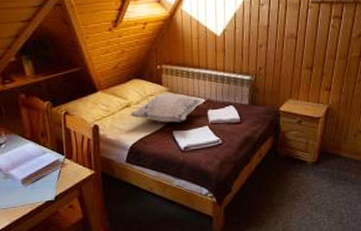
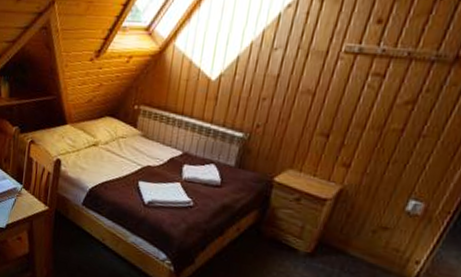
decorative pillow: present [130,93,204,123] -> none [95,137,181,173]

